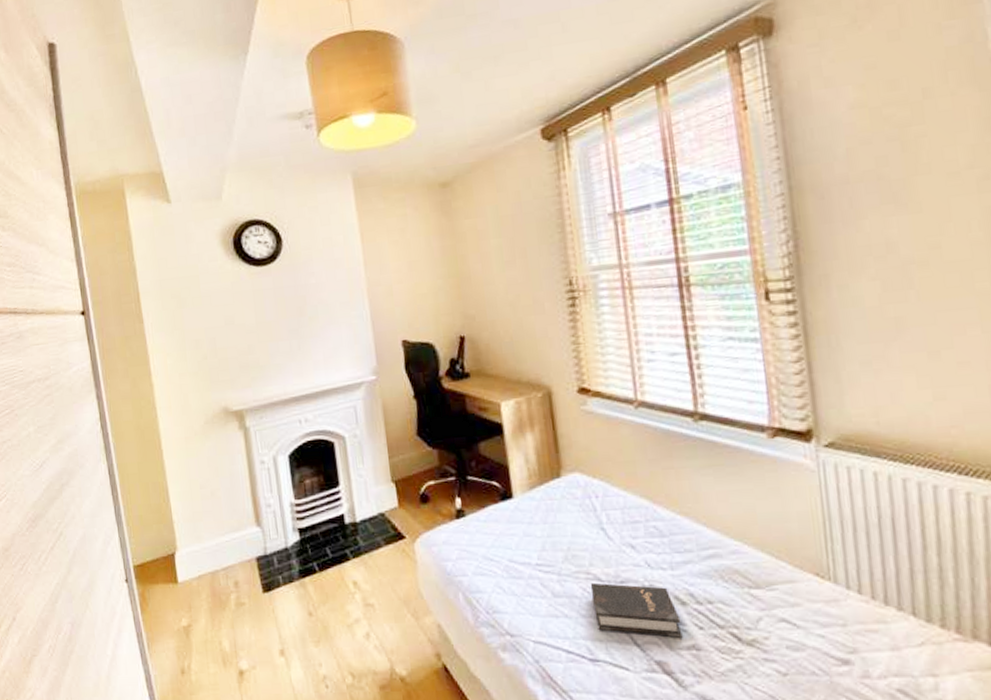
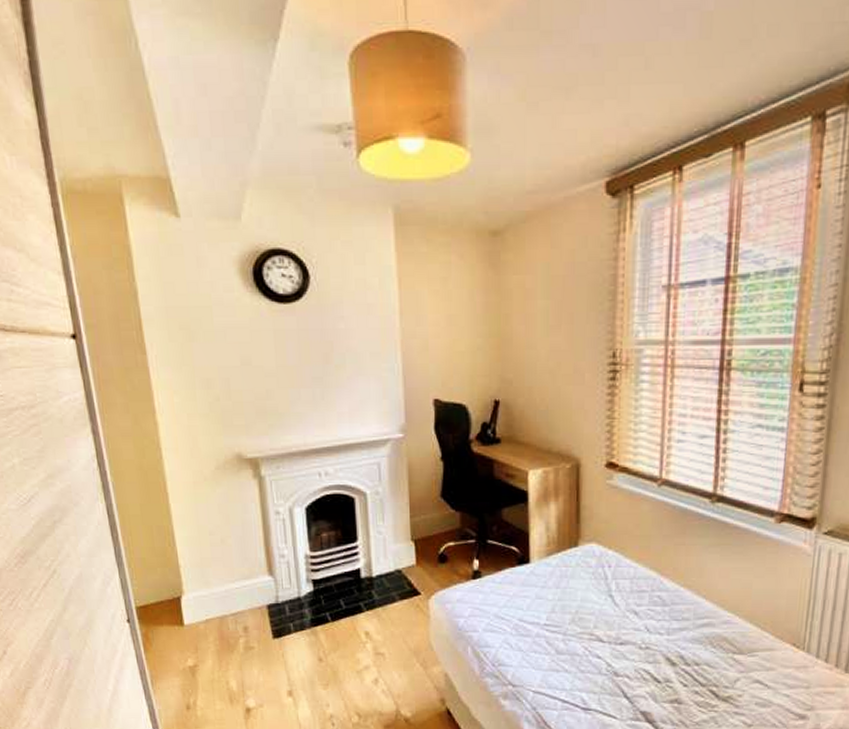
hardback book: present [590,582,683,638] -> none [592,643,669,693]

